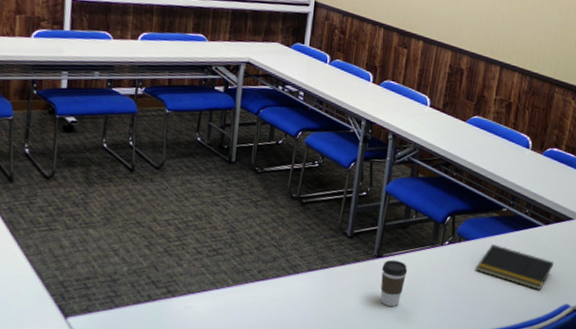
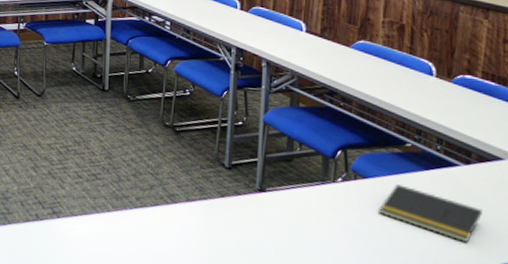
coffee cup: present [380,260,408,306] -> none [266,195,296,247]

